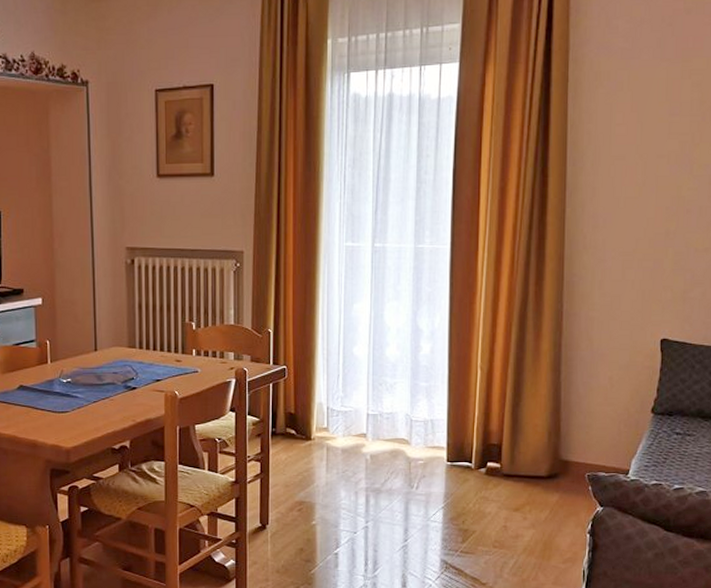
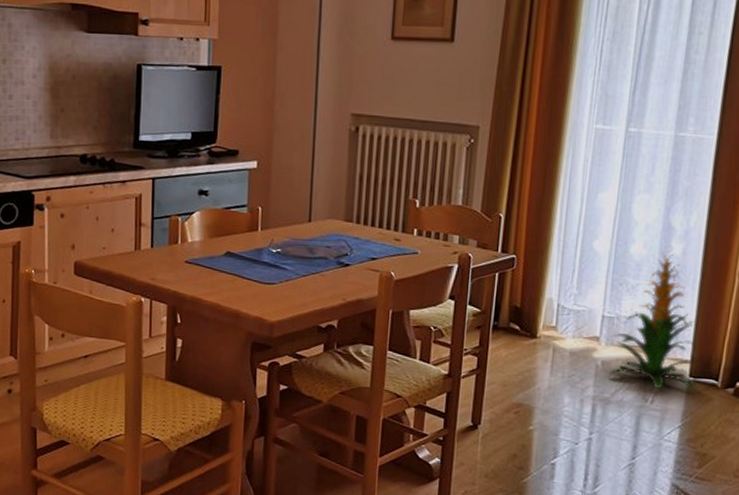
indoor plant: none [378,352,456,476] -> present [609,252,700,391]

